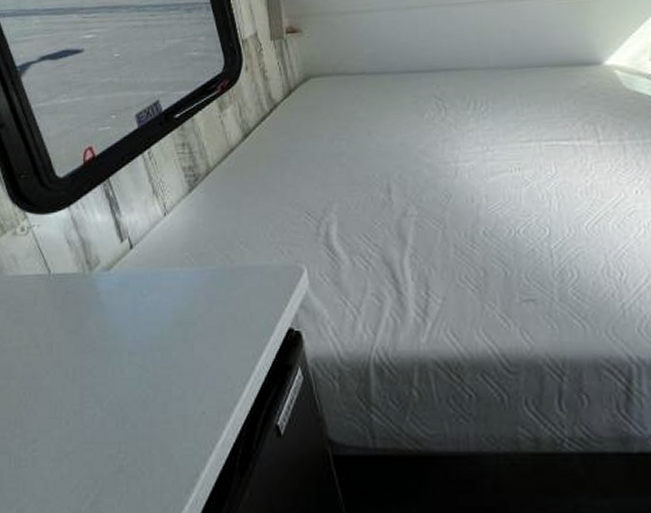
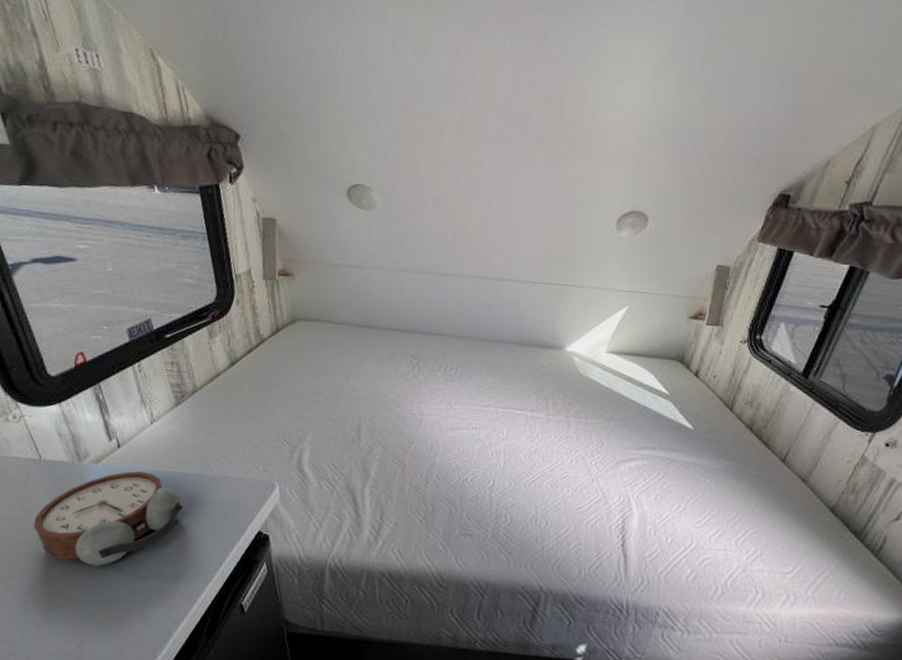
alarm clock: none [43,273,203,395] -> present [34,471,183,566]

